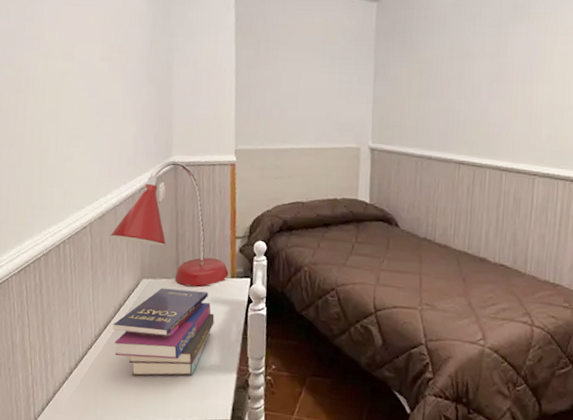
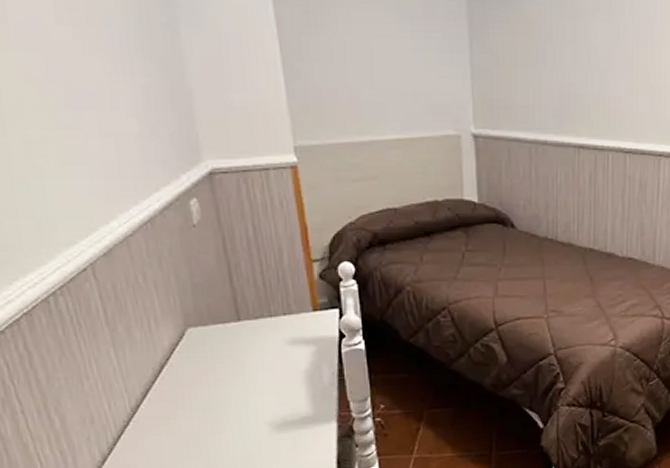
desk lamp: present [110,160,229,287] -> none [126,167,309,328]
books: present [112,288,215,376] -> none [154,332,299,448]

